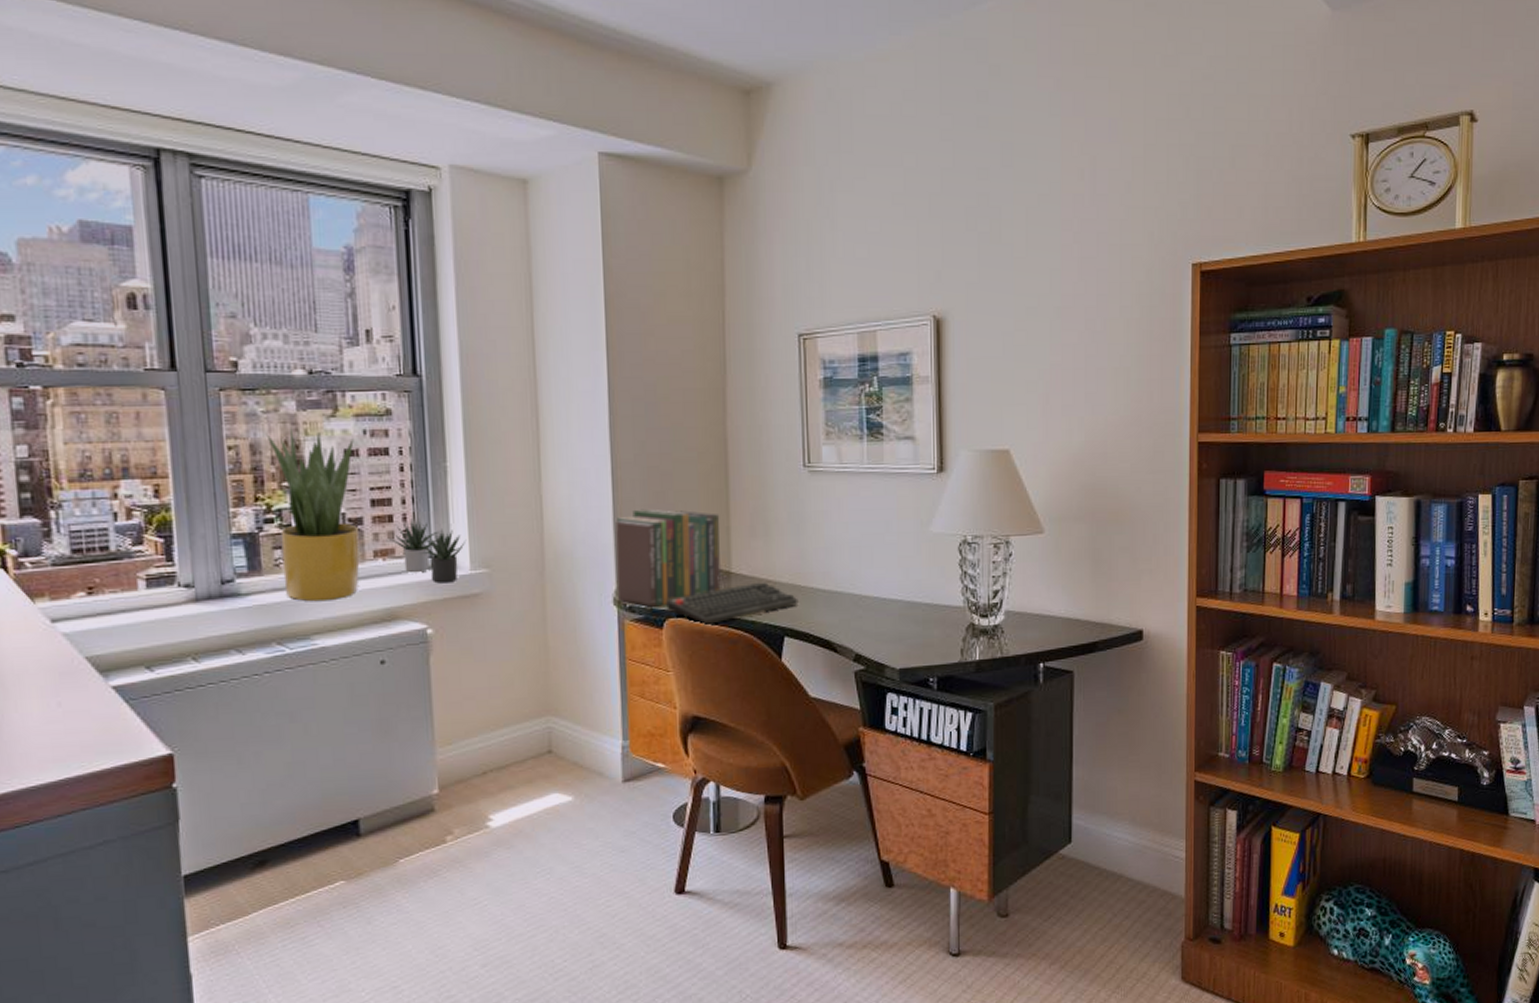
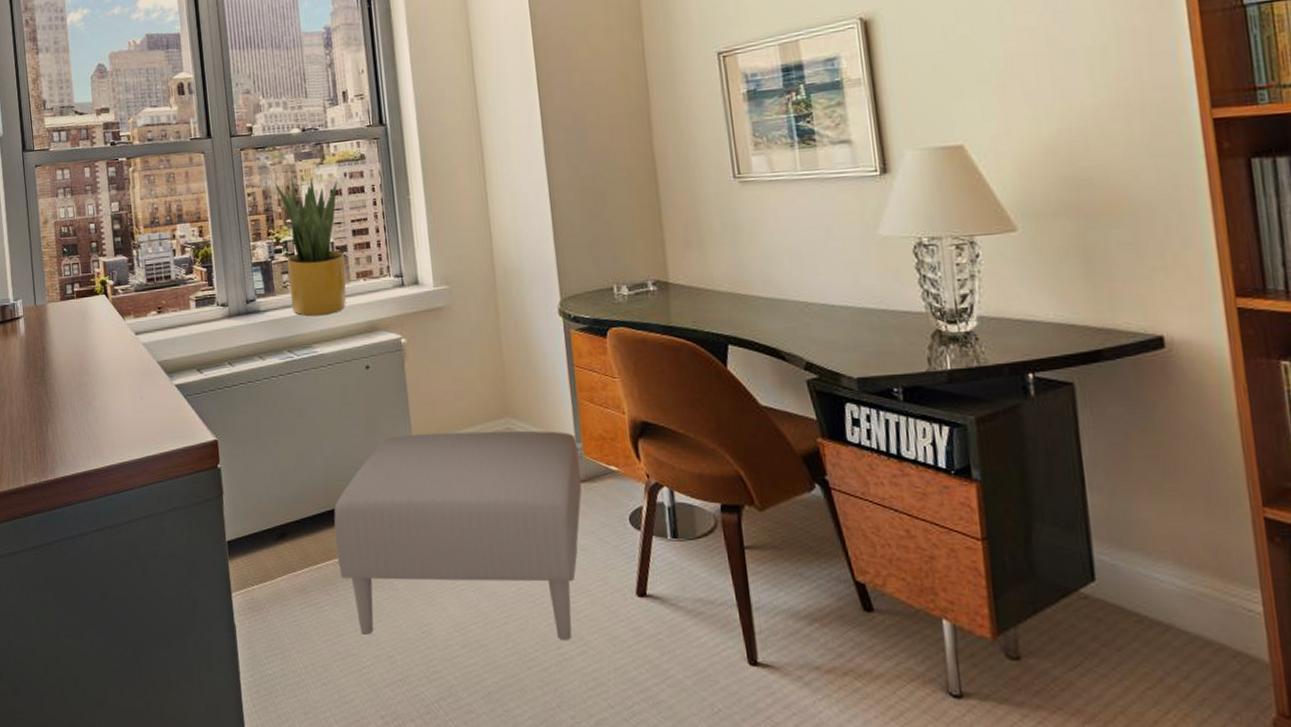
ottoman: none [330,729,626,967] -> present [333,430,582,640]
succulent plant: present [391,518,467,584] -> none [369,244,429,299]
books: present [615,509,721,607] -> none [555,226,660,317]
computer keyboard: present [666,582,798,625] -> none [608,291,740,333]

